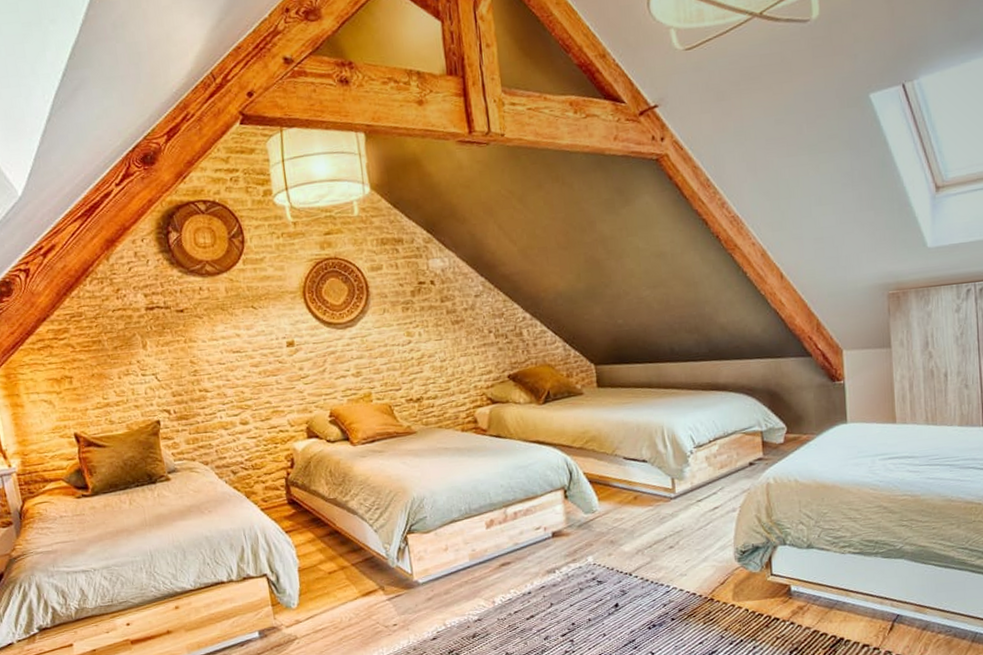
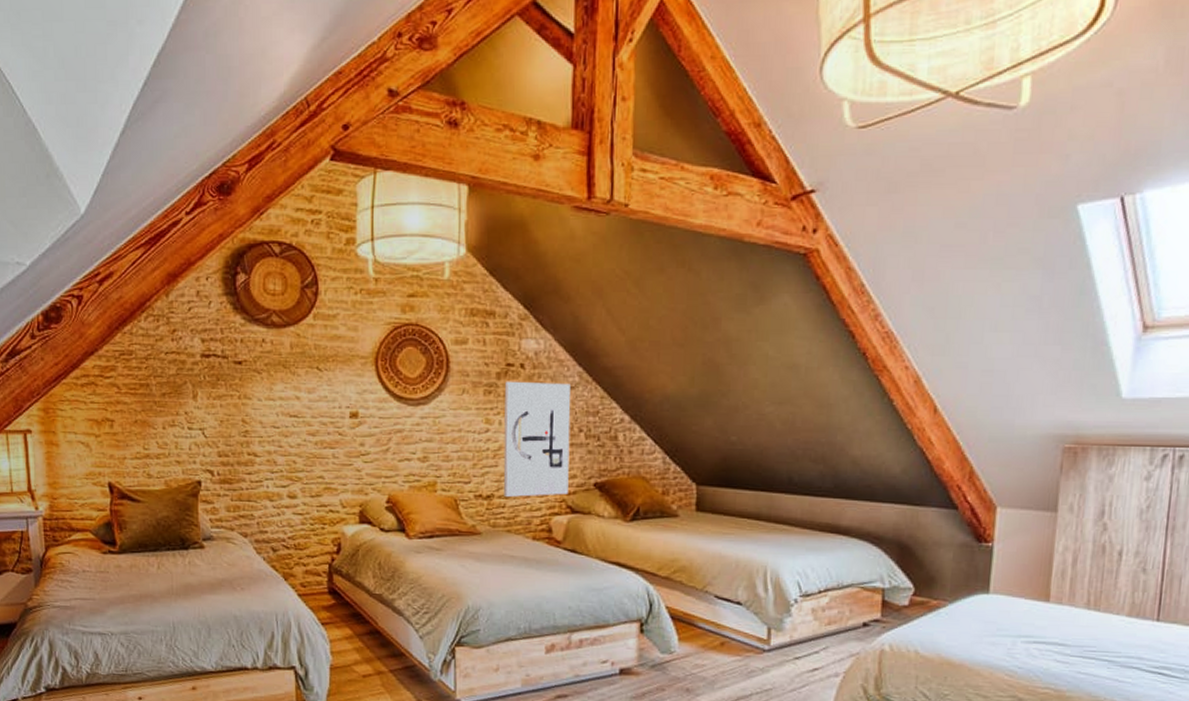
wall art: none [420,292,487,397] -> present [503,381,571,497]

